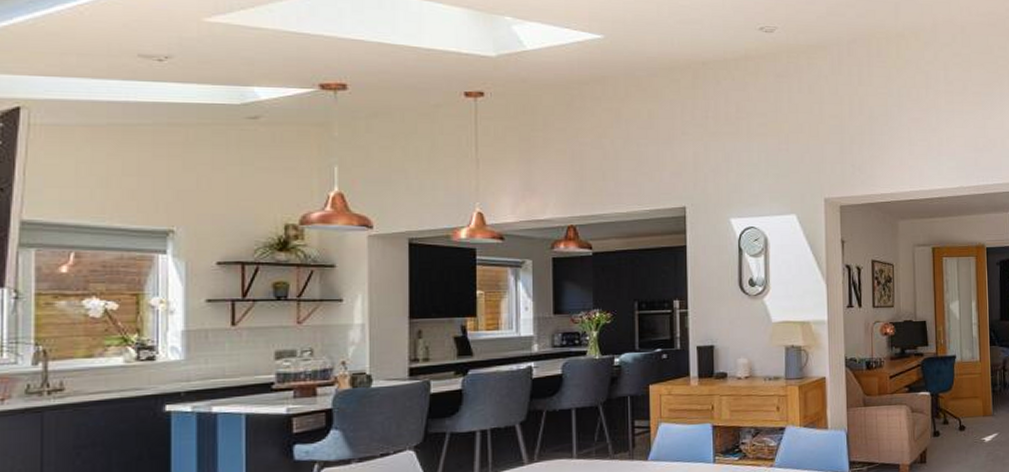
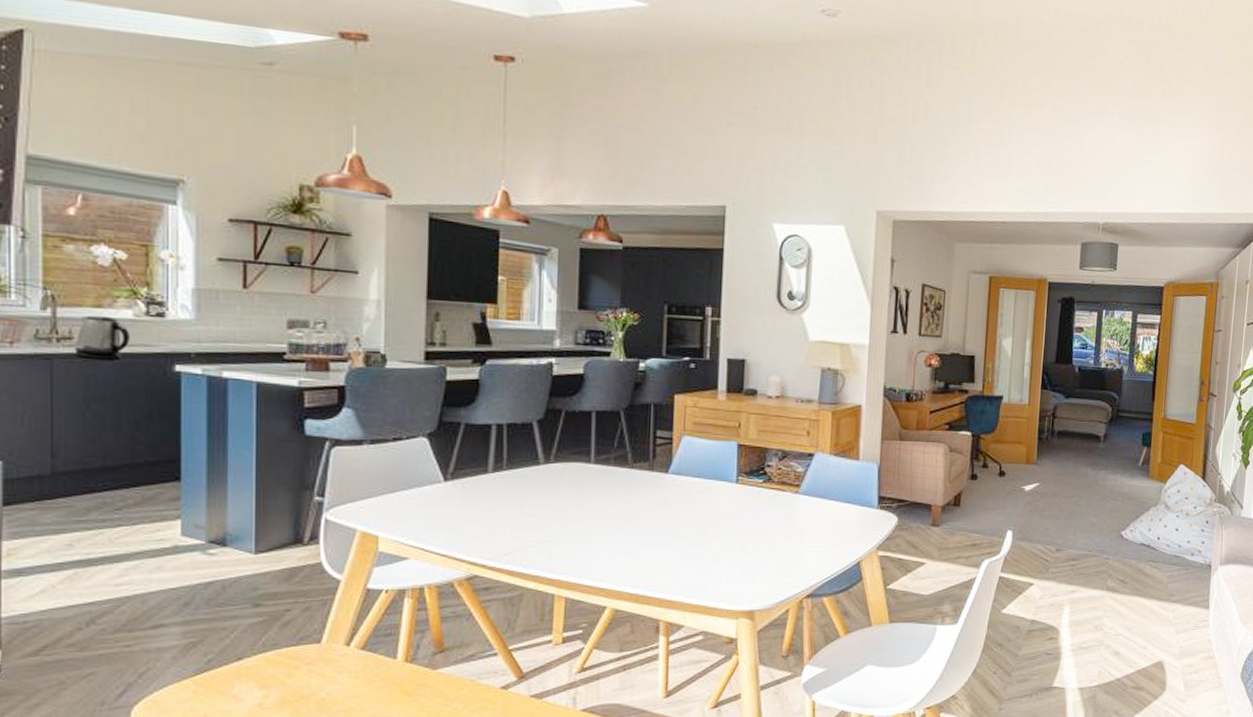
kettle: none [65,364,120,409] -> present [74,315,130,360]

